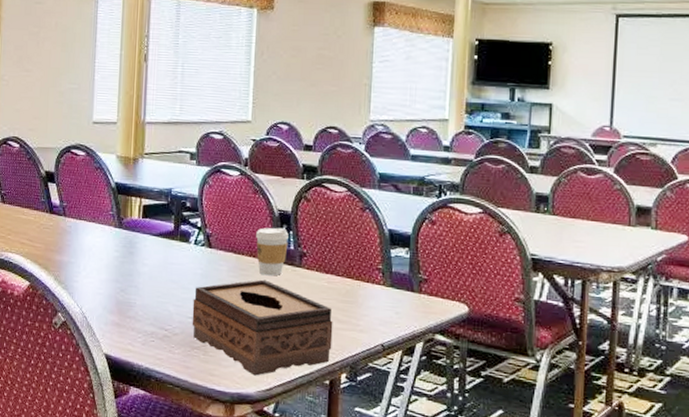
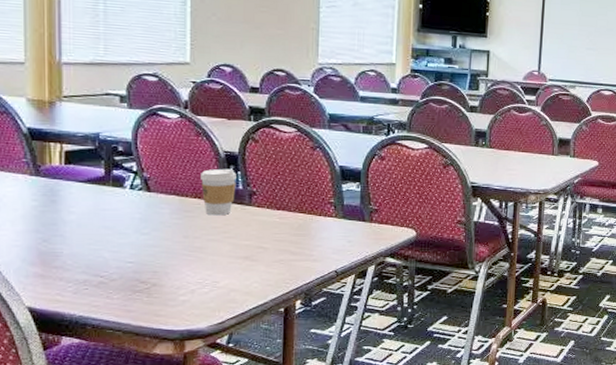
tissue box: present [192,279,333,376] -> none [132,219,286,312]

